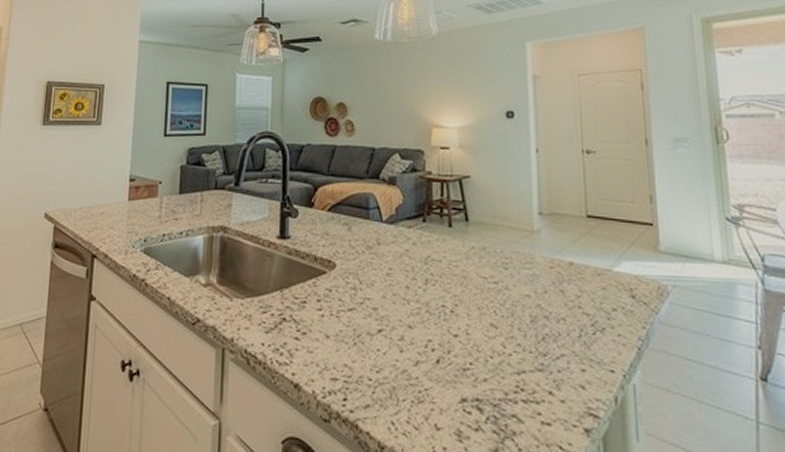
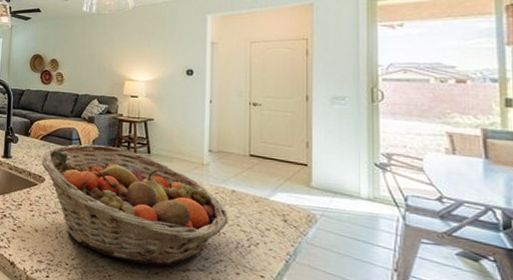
fruit basket: none [330,213,567,370] -> present [41,144,228,266]

